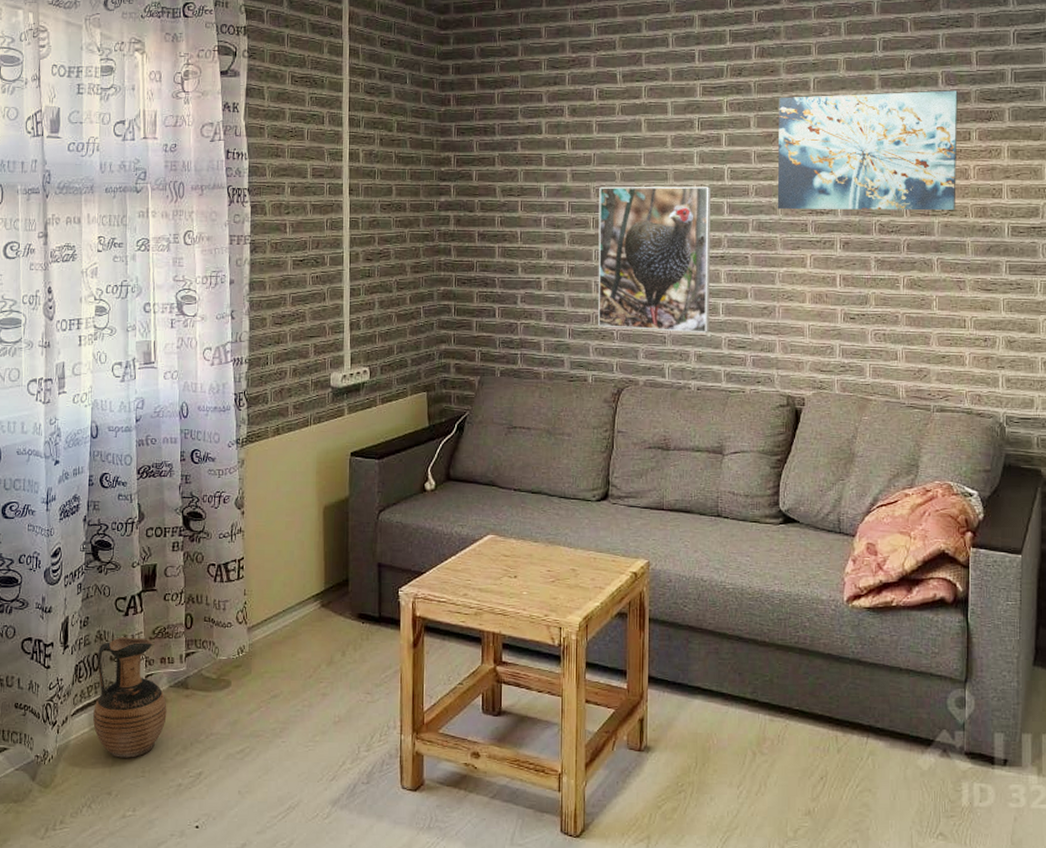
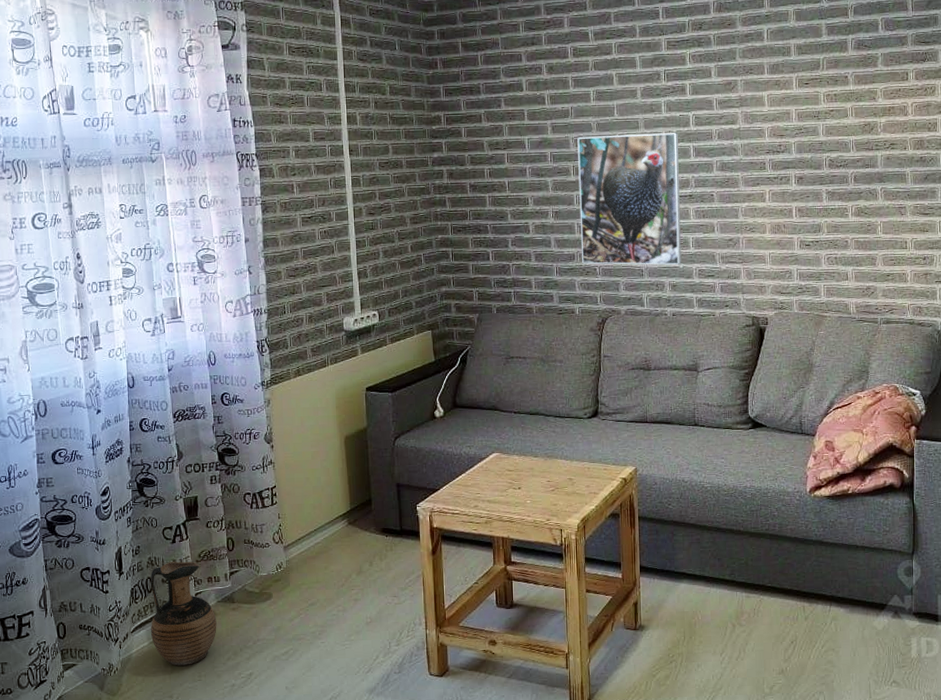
wall art: present [777,90,958,211] -> none [736,35,897,151]

